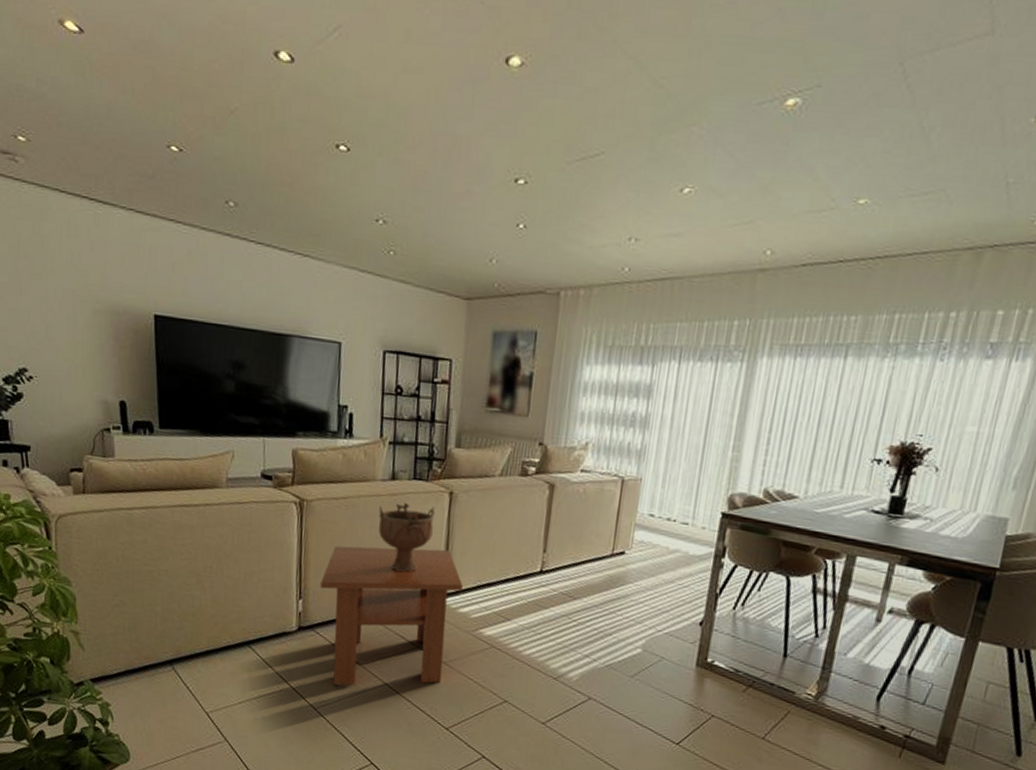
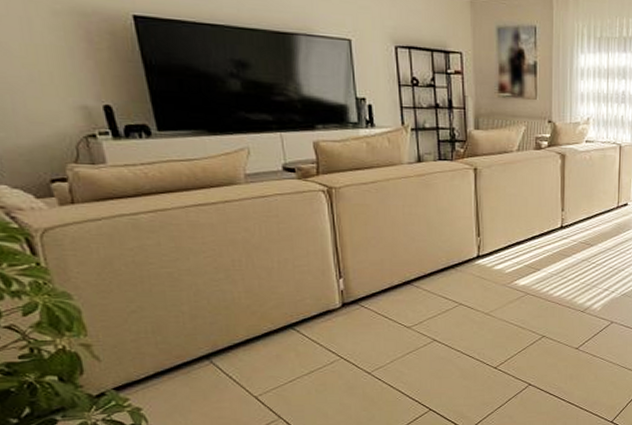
coffee table: present [320,545,464,686] -> none [359,218,496,349]
decorative bowl: present [379,502,435,572] -> none [409,181,462,241]

